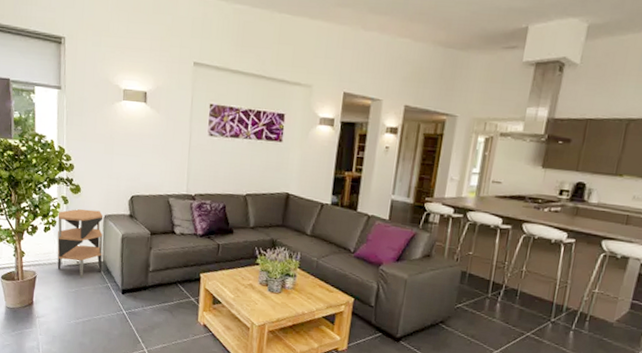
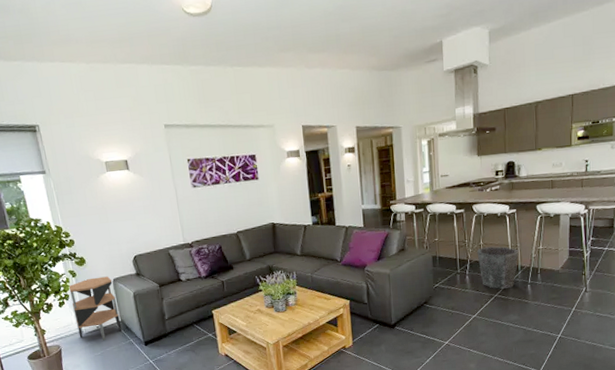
waste bin: none [515,274,568,330] -> present [477,246,519,290]

